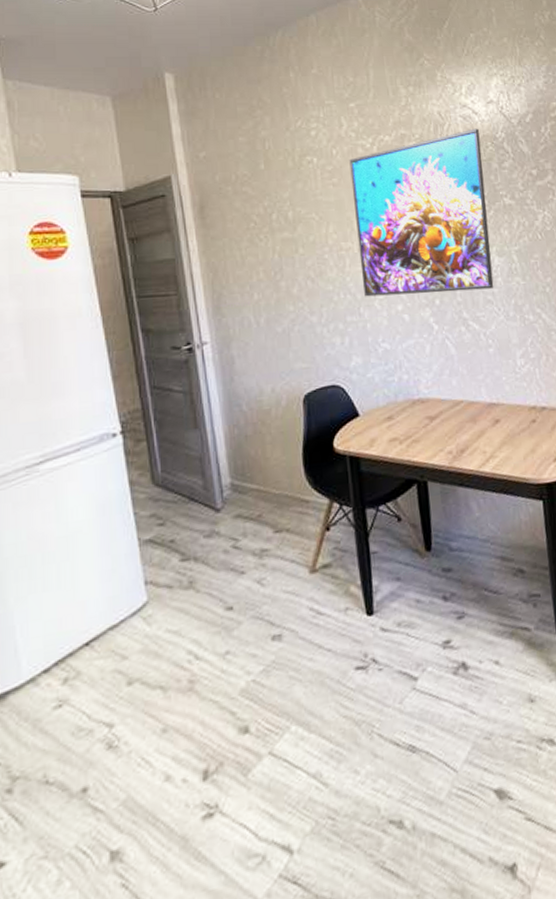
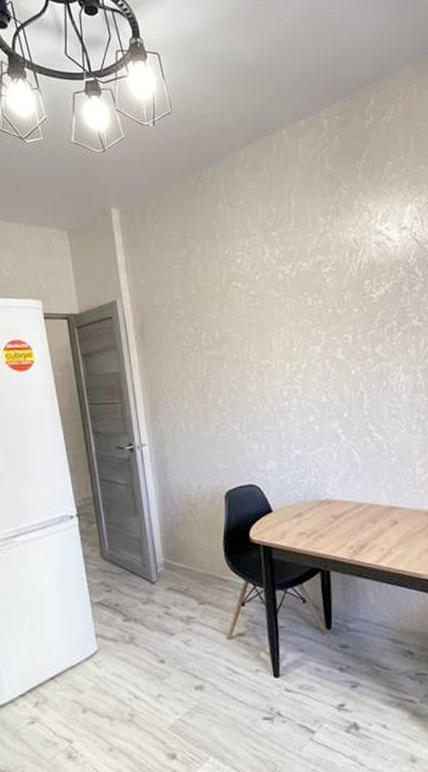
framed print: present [349,128,494,297] -> none [270,254,399,409]

